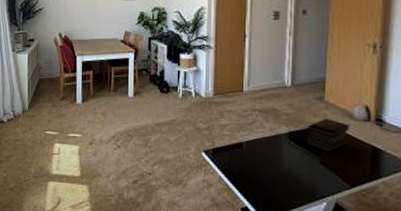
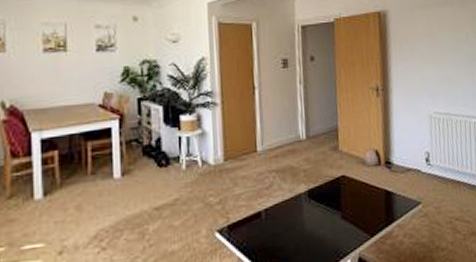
book stack: present [306,118,351,152] -> none [324,168,365,205]

